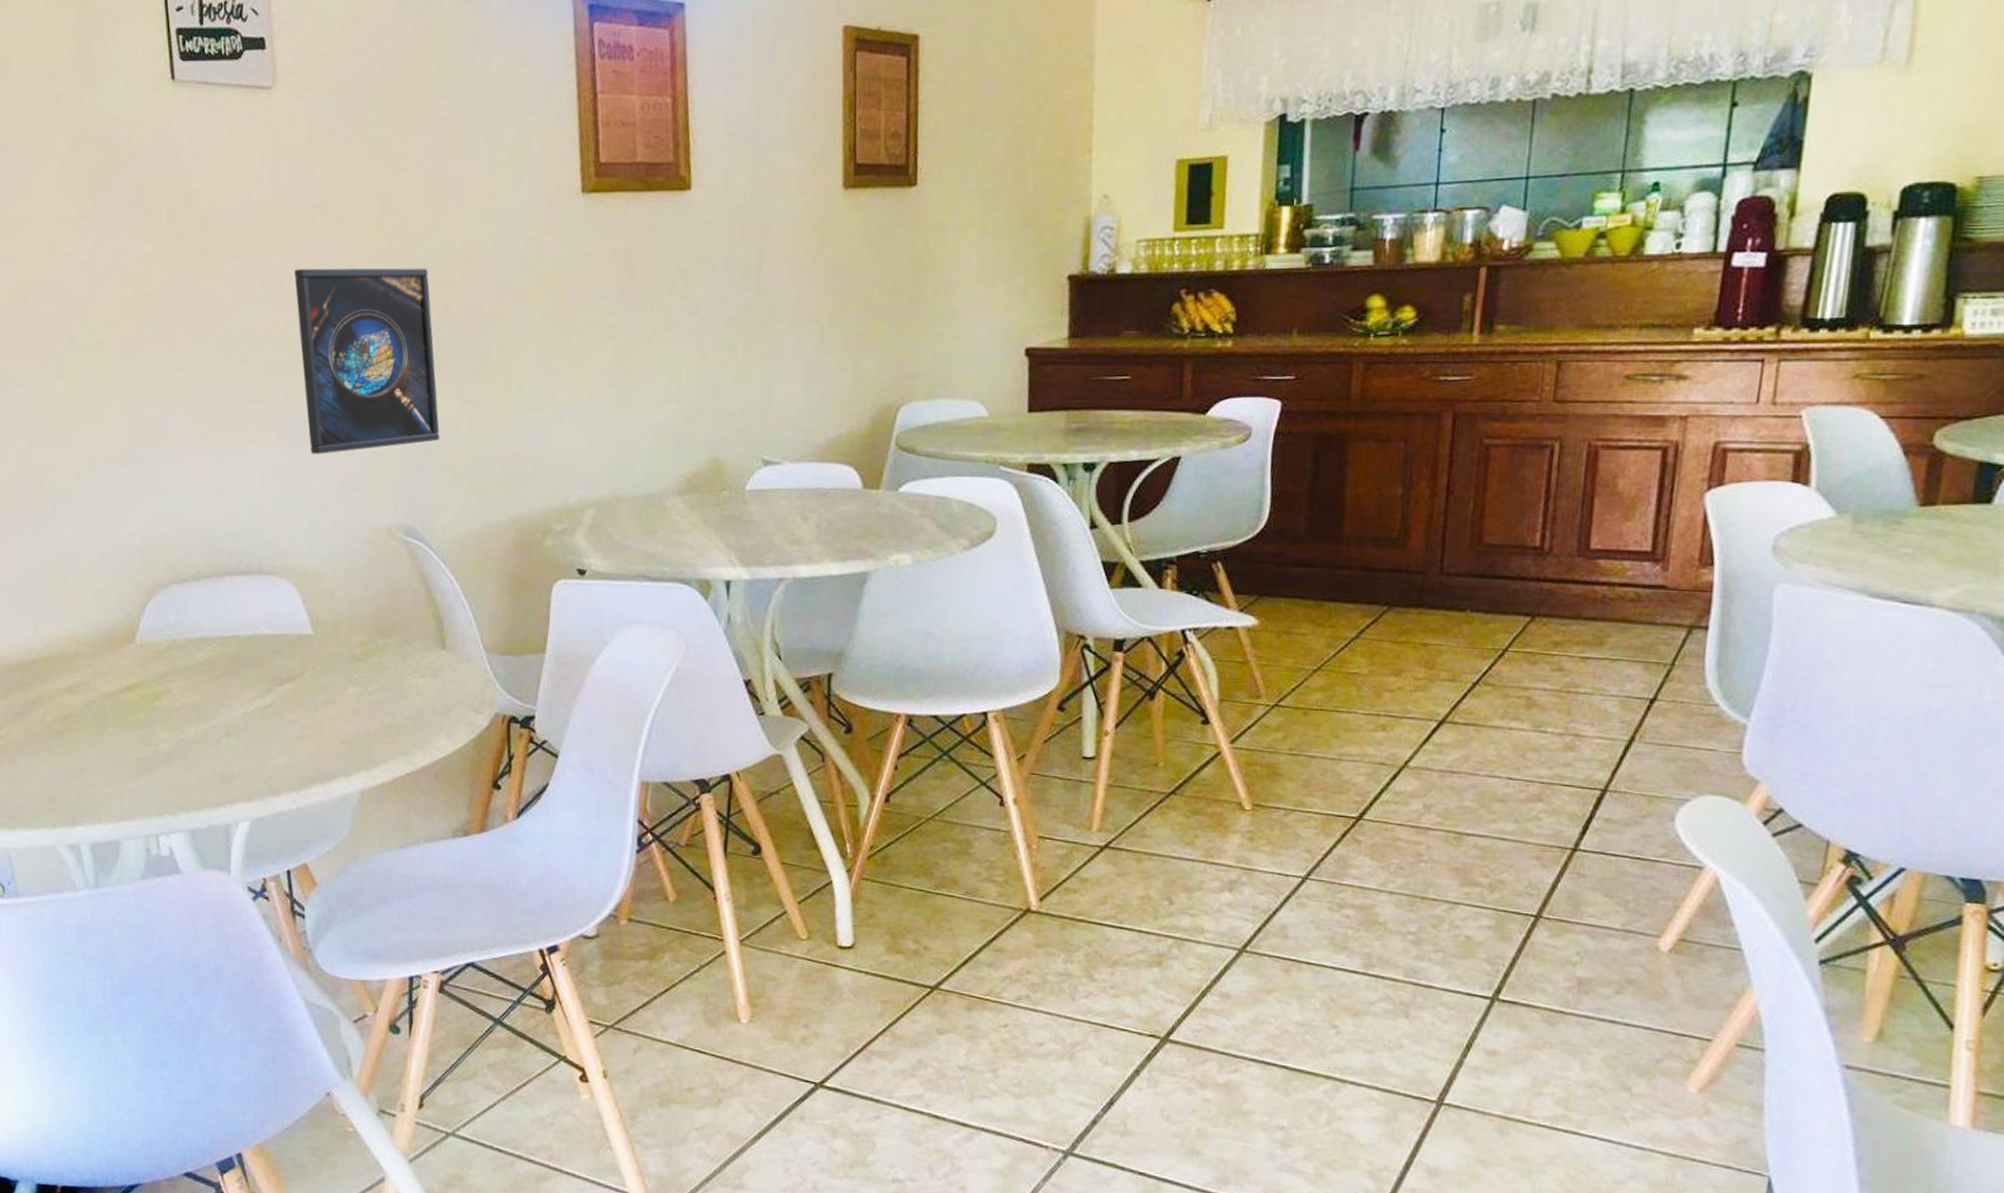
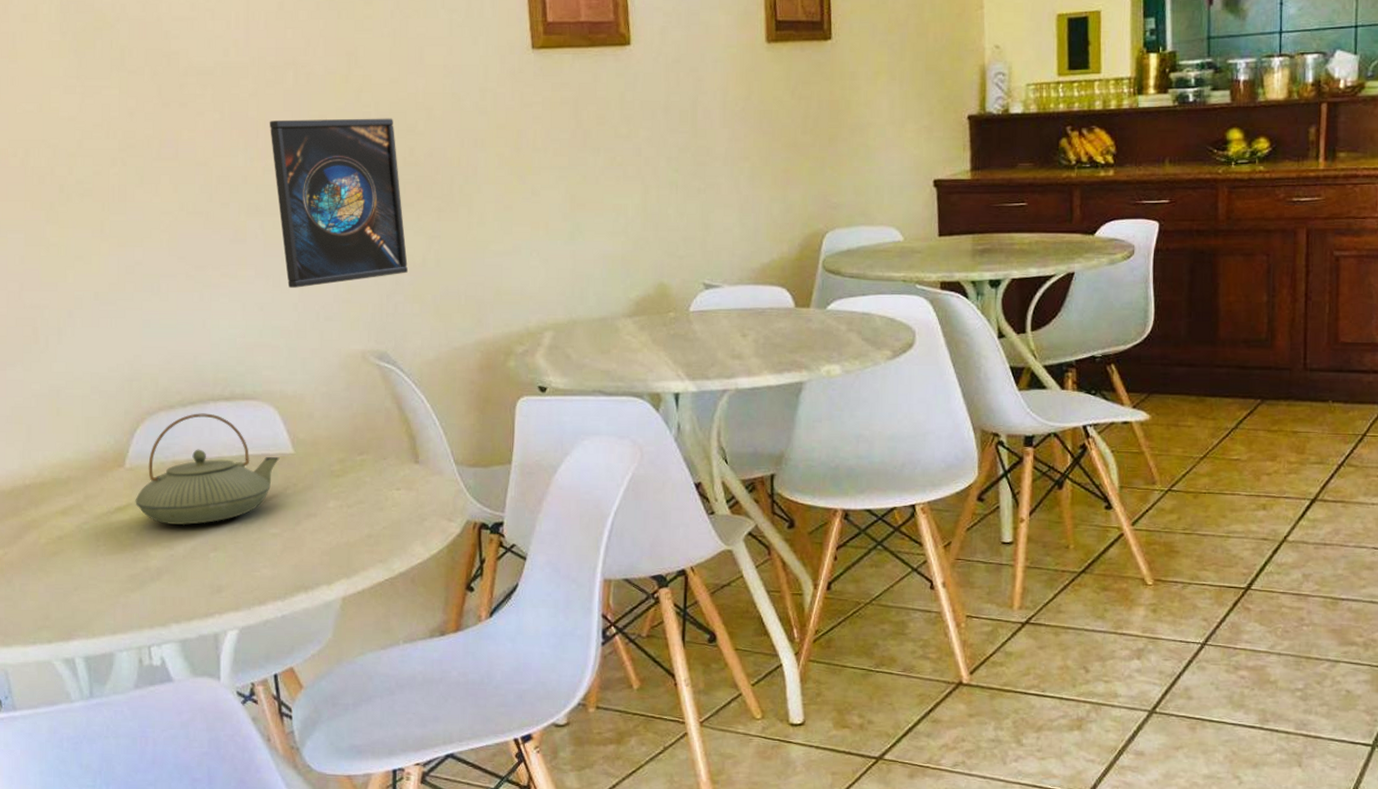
teapot: none [145,587,298,708] -> present [135,413,280,526]

